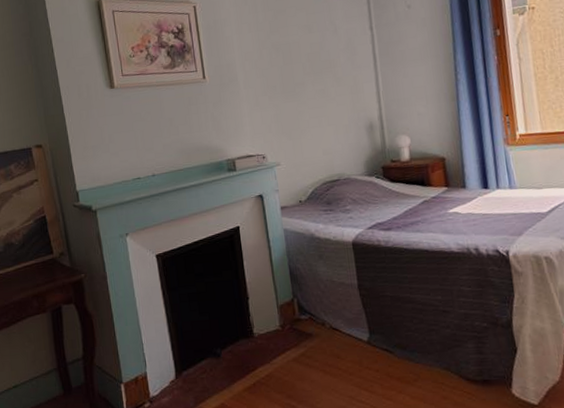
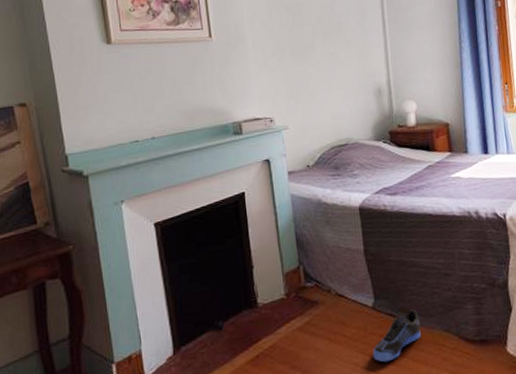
sneaker: none [368,345,419,397] -> present [372,309,421,362]

